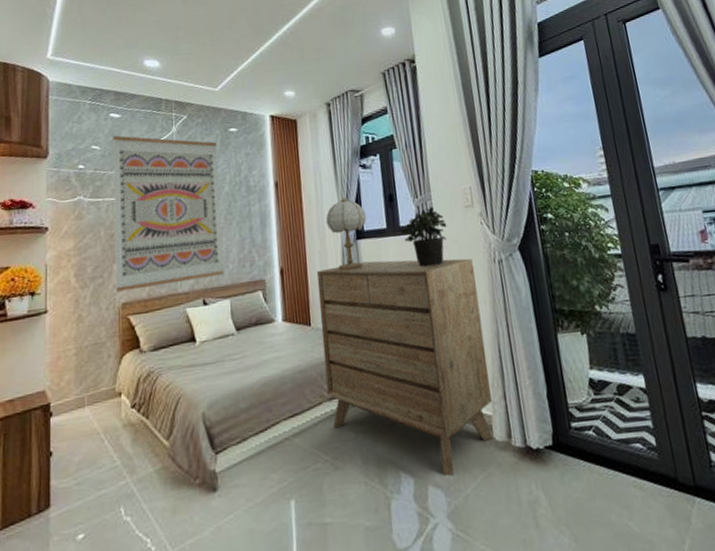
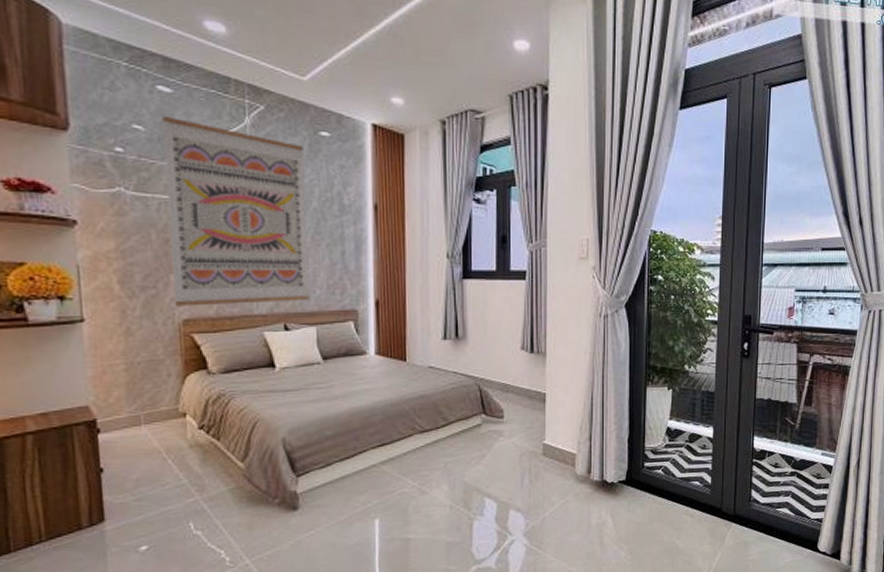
dresser: present [316,258,493,477] -> none [416,302,580,503]
table lamp: present [325,197,366,271] -> none [430,232,475,309]
potted plant: present [399,206,447,268] -> none [509,254,559,315]

